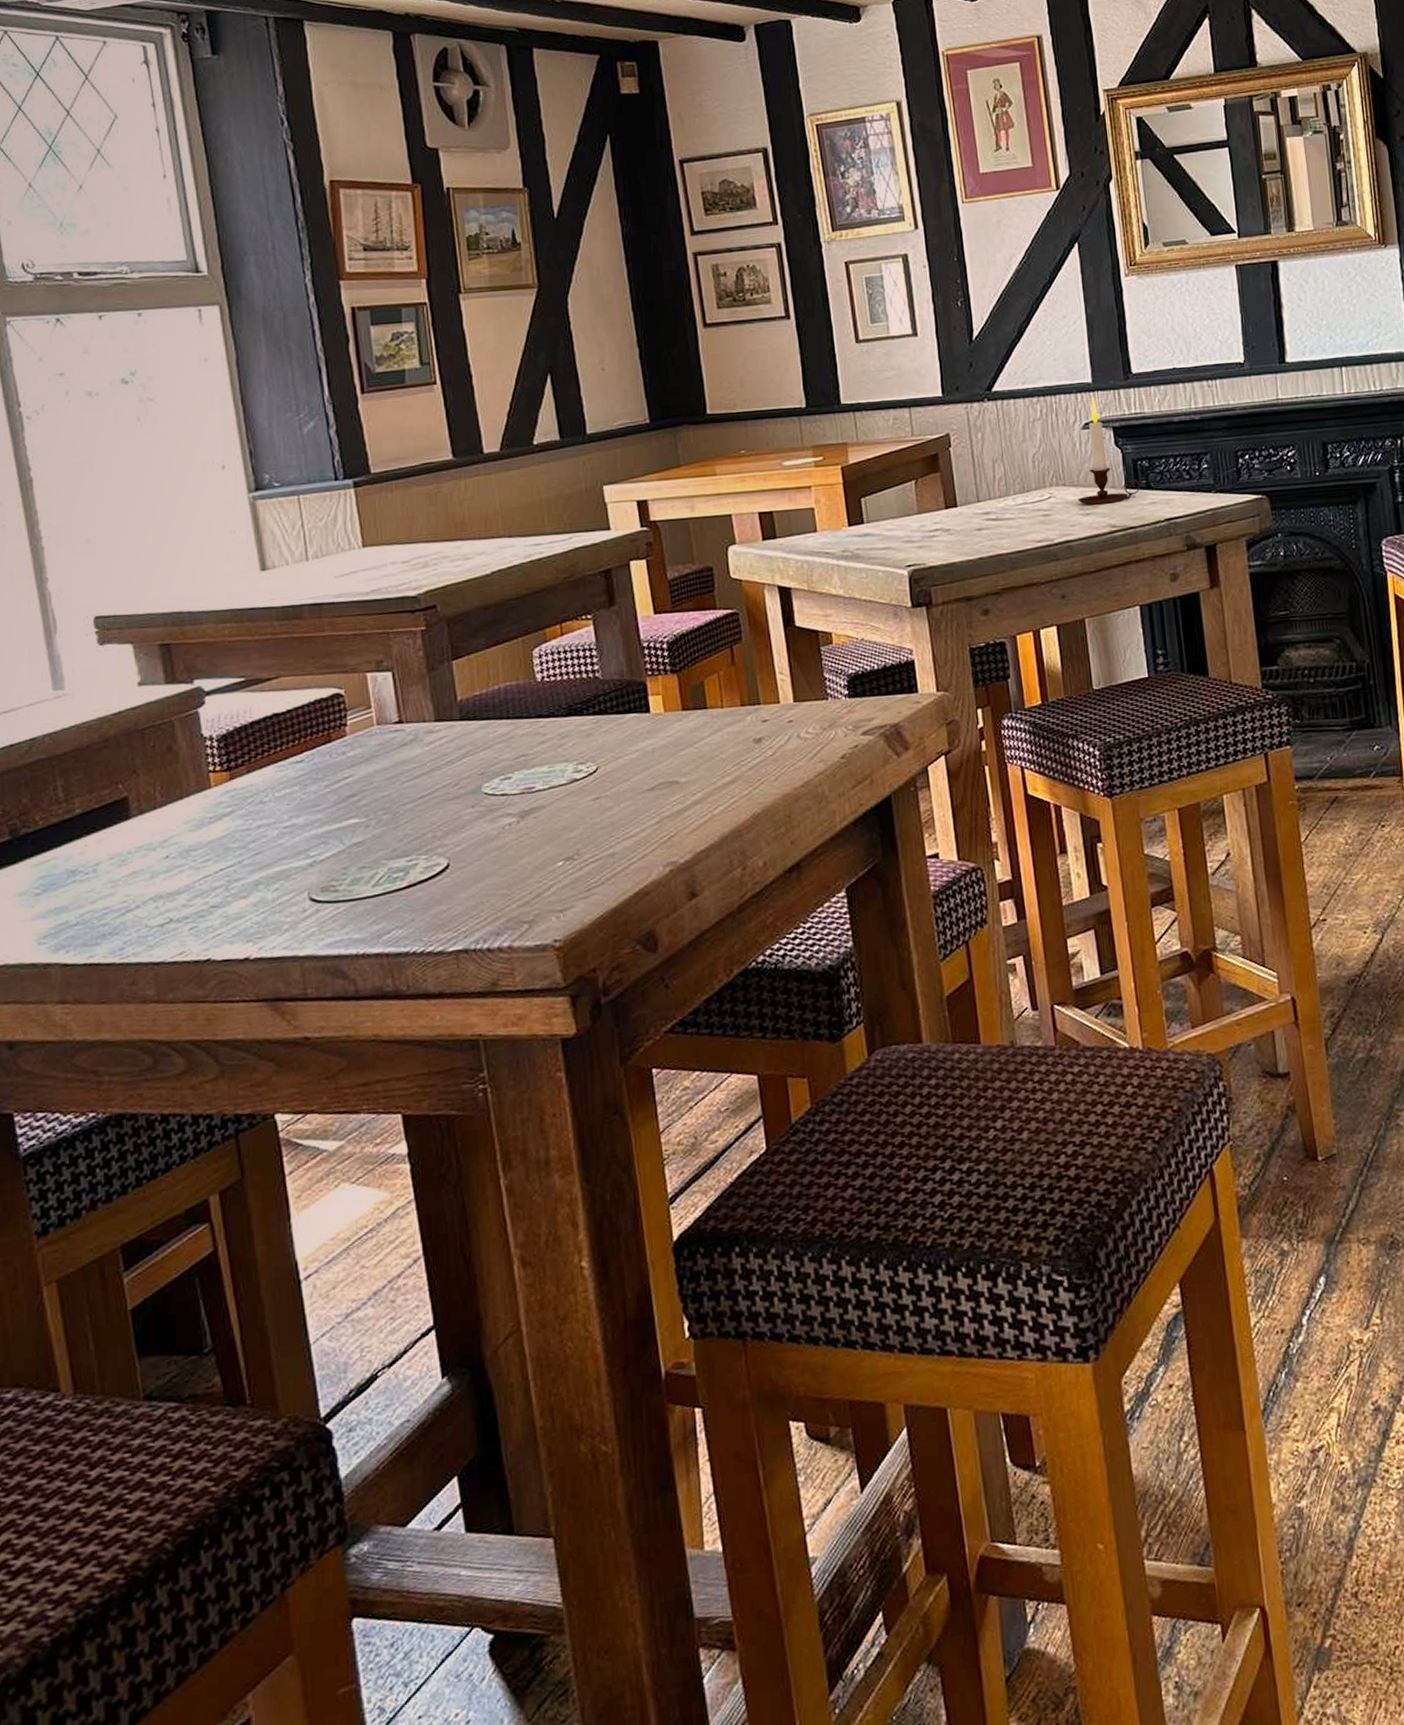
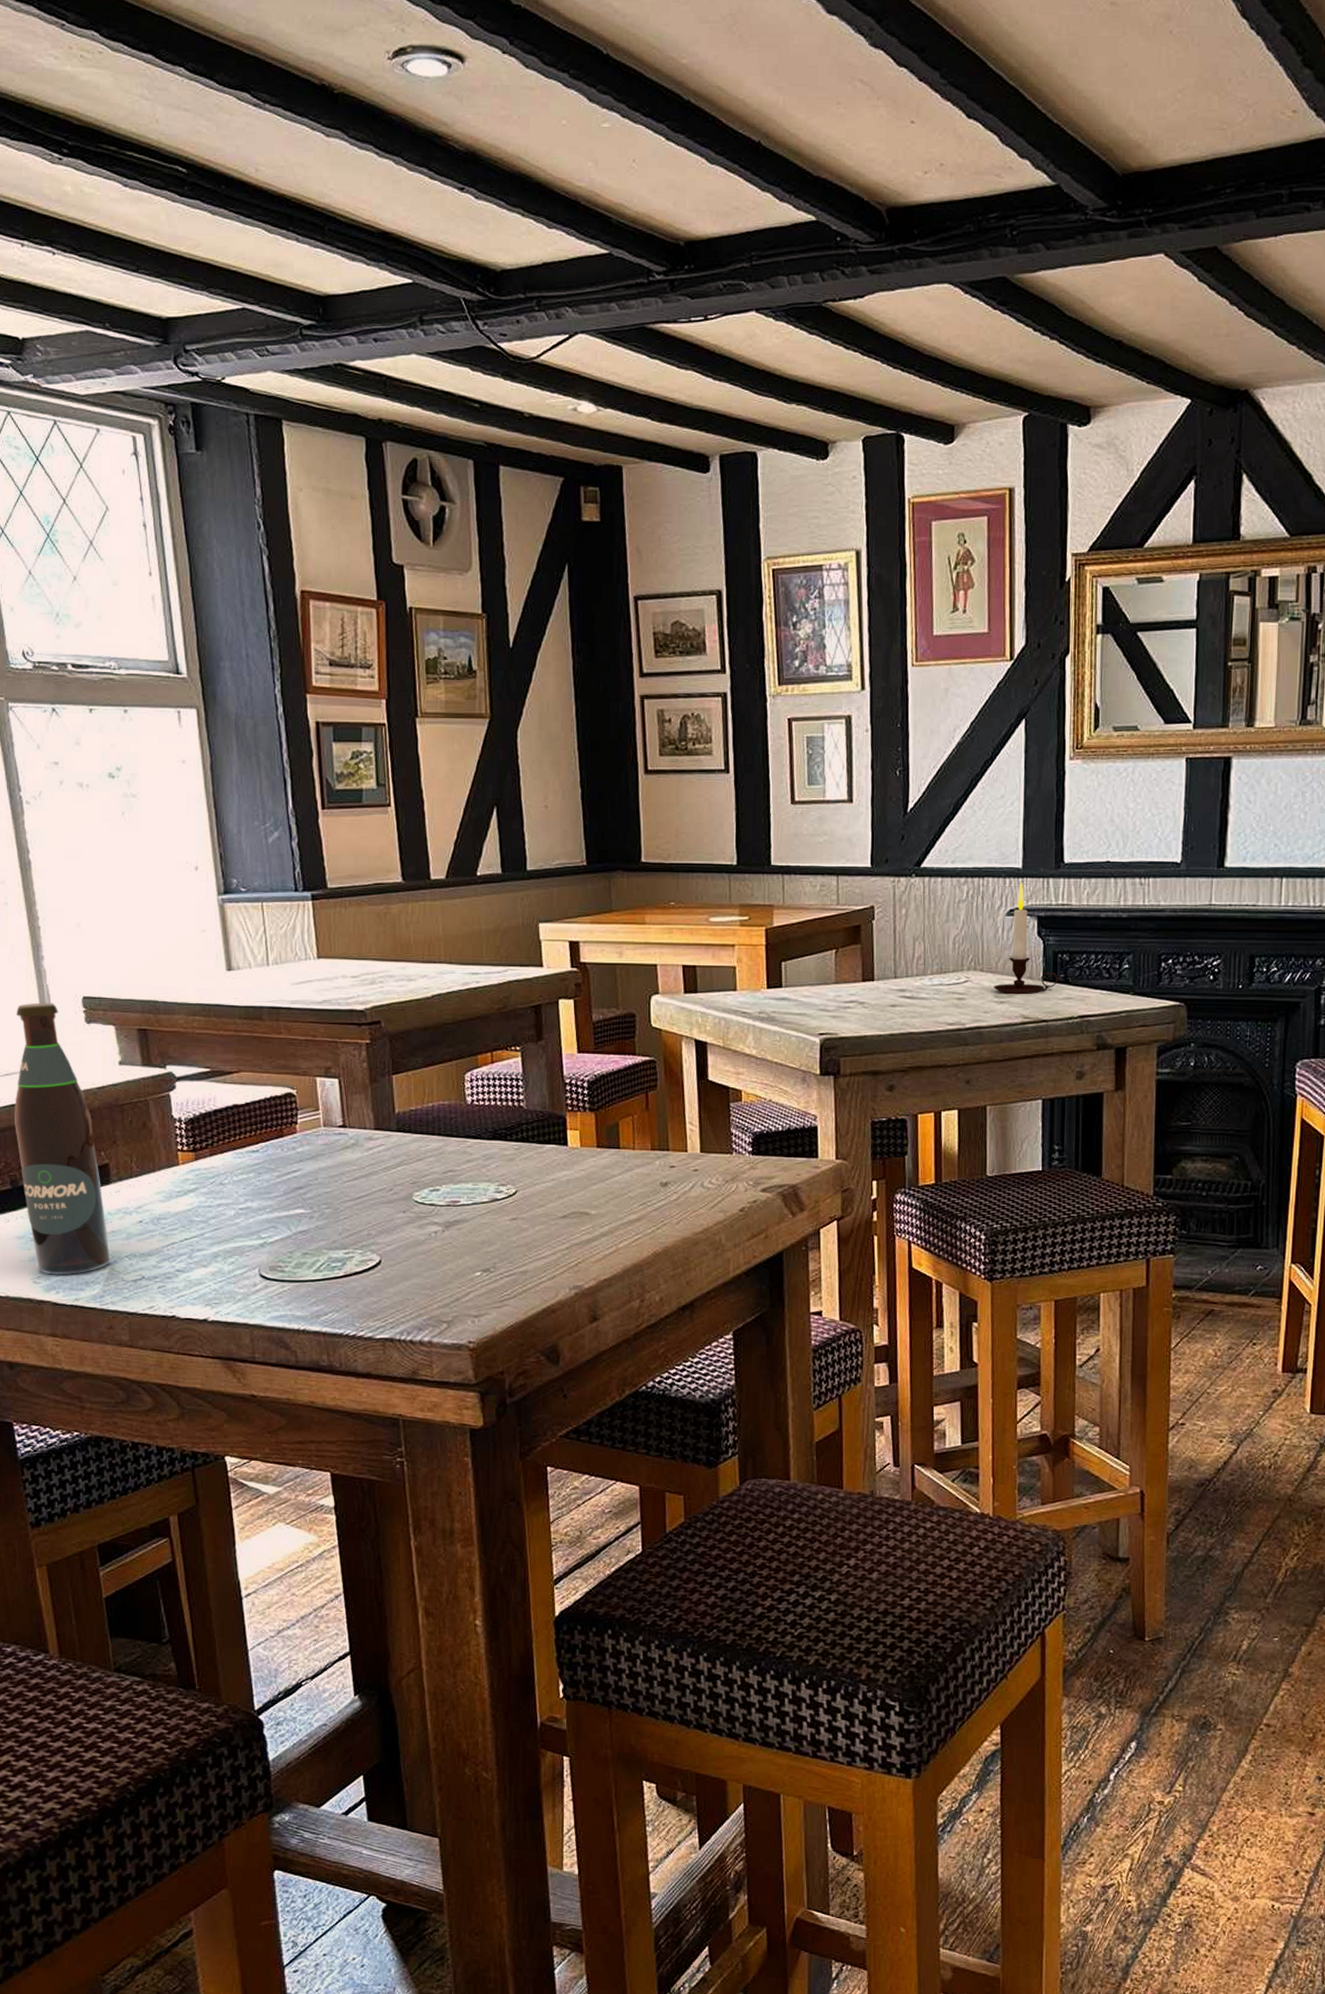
bottle: none [14,627,132,932] -> present [15,1002,111,1275]

